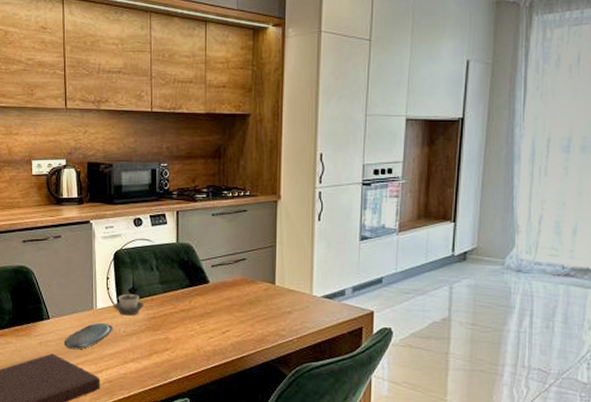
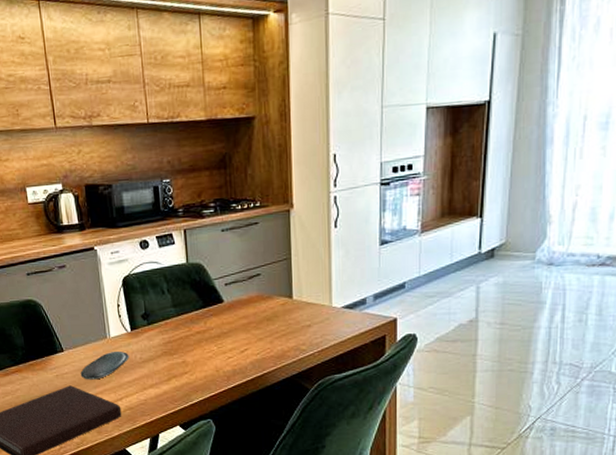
cup: present [114,294,145,316] -> none [127,320,159,342]

